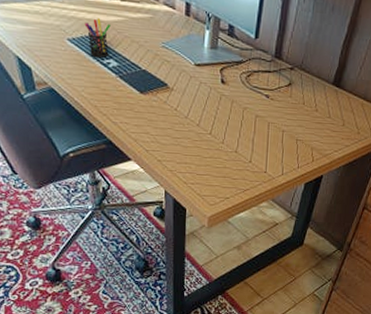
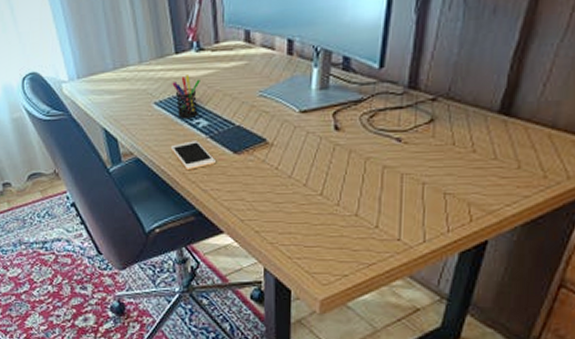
cell phone: none [83,78,124,104] -> present [170,140,216,170]

